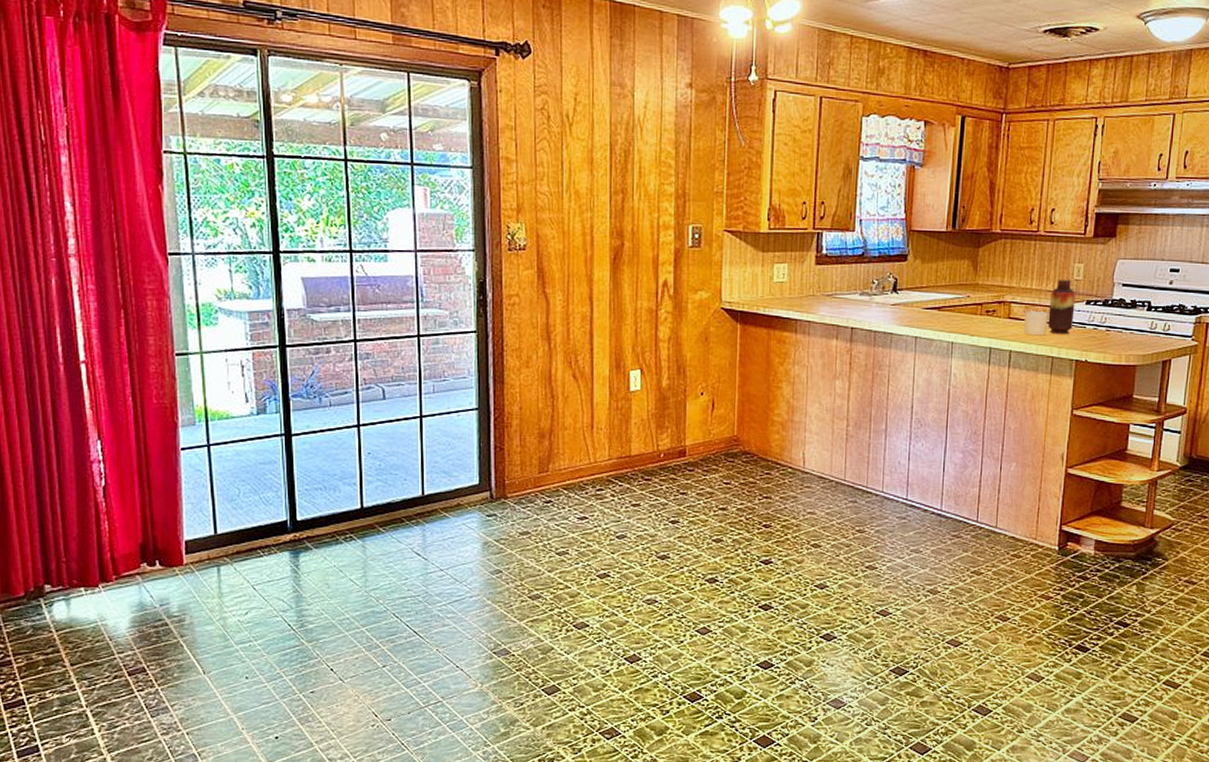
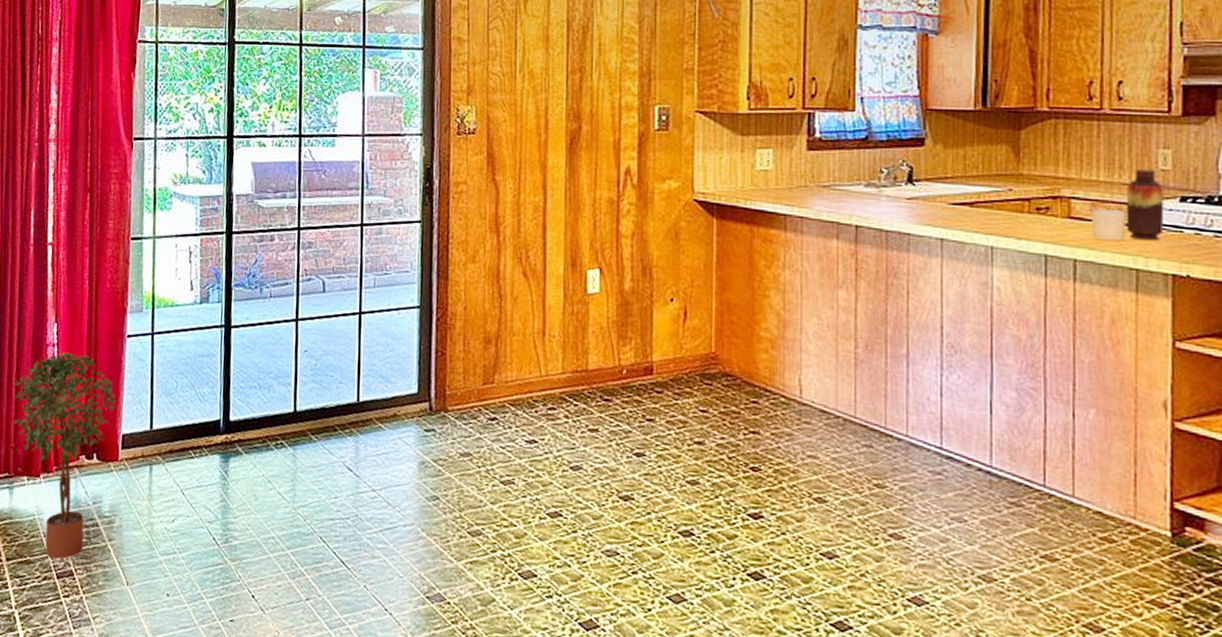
potted tree: none [57,468,176,659] -> present [13,352,117,559]

